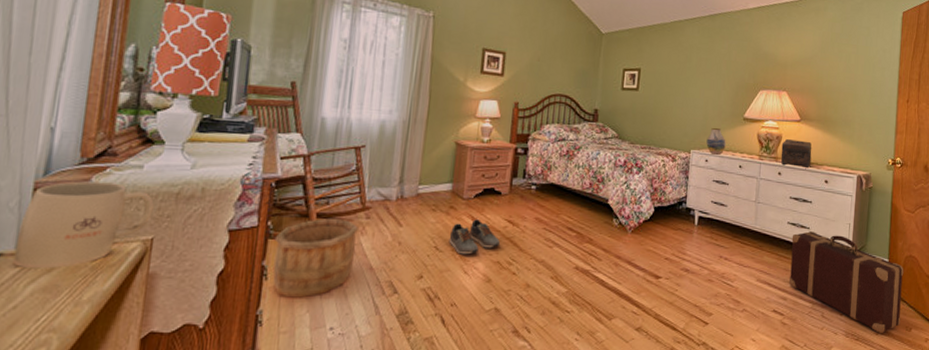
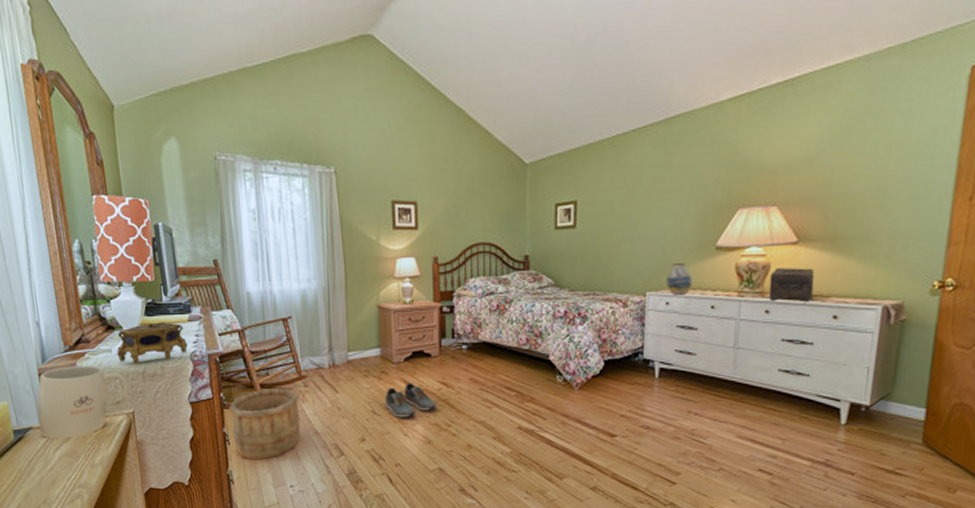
clock: none [149,139,241,184] -> present [116,322,188,364]
suitcase: present [789,231,904,333] -> none [780,379,950,495]

